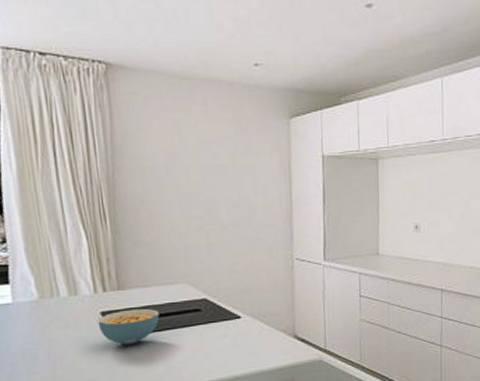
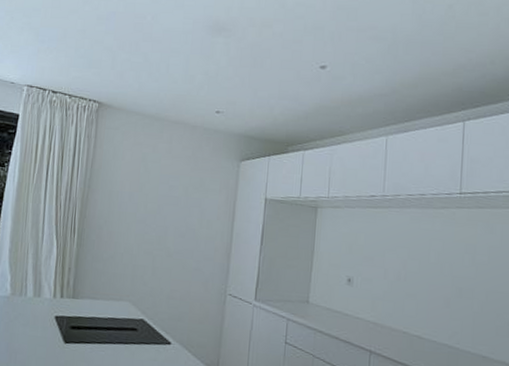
cereal bowl: present [97,308,160,346] -> none [51,318,102,352]

